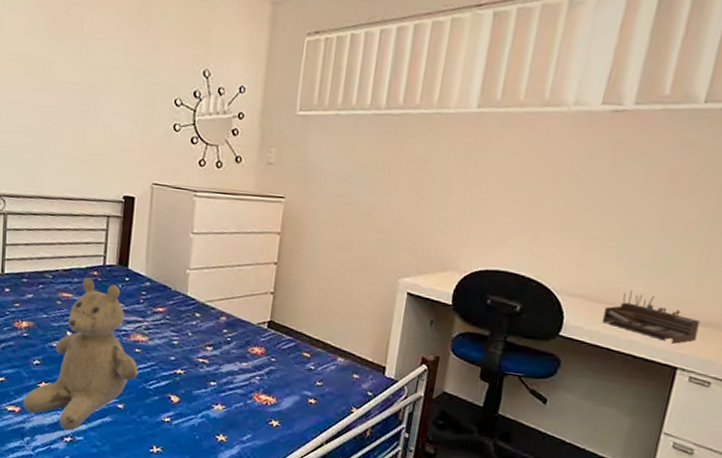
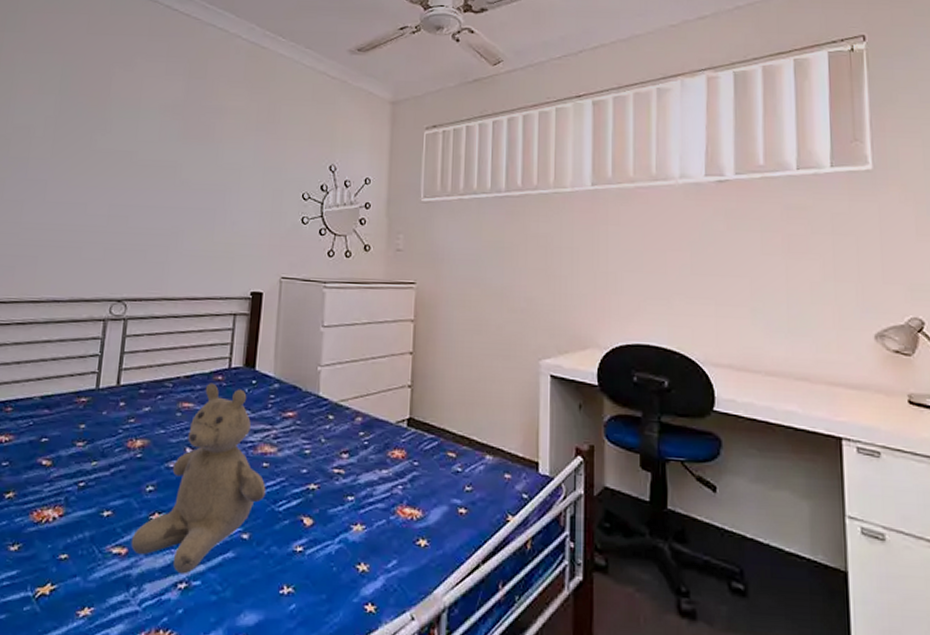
desk organizer: present [602,290,700,344] -> none [753,355,852,411]

